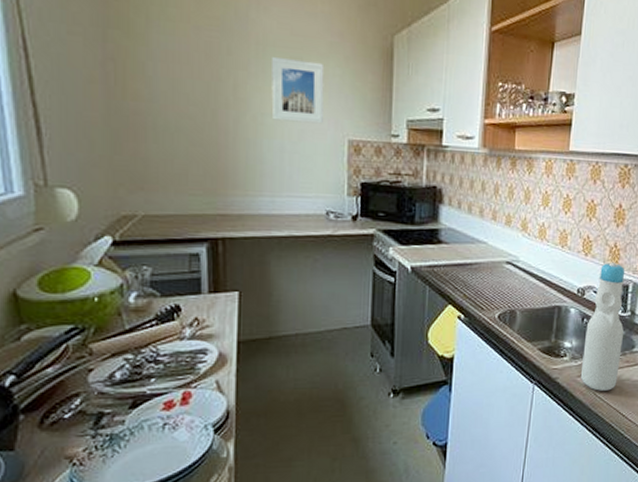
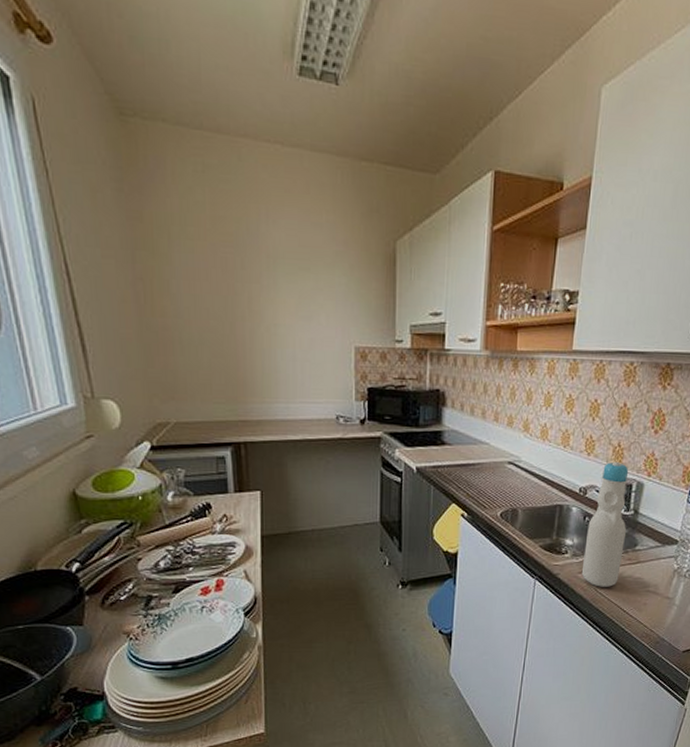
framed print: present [270,57,325,124] -> none [281,269,331,332]

